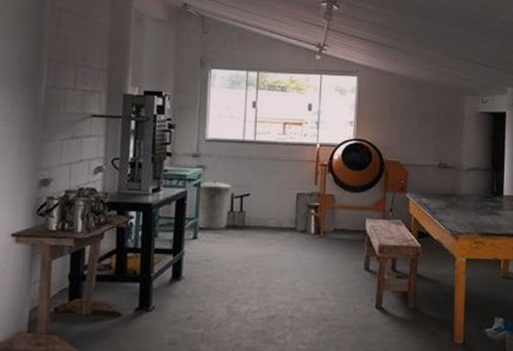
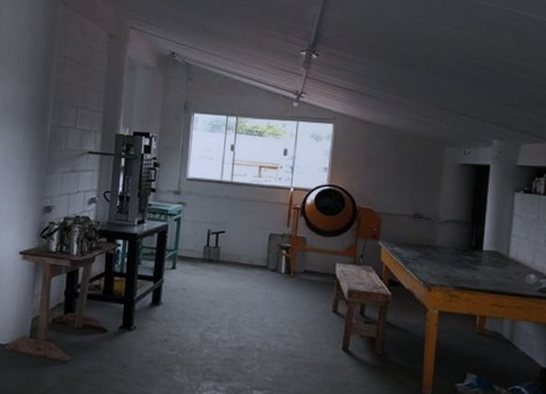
trash can: present [197,180,231,229] -> none [176,216,208,262]

